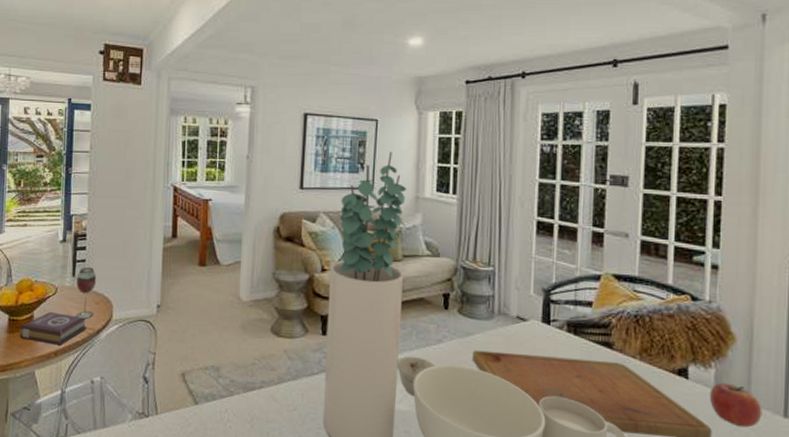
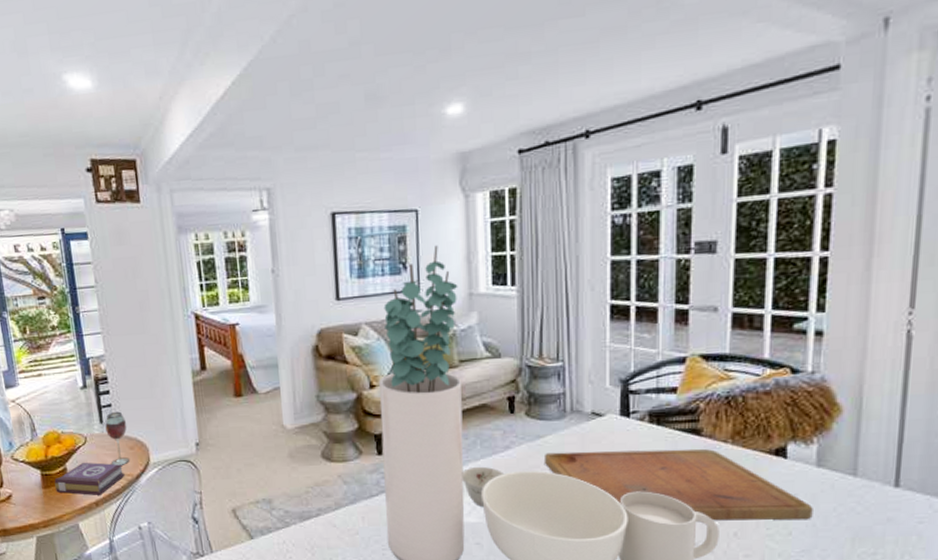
fruit: present [709,382,762,428] -> none [810,458,871,502]

